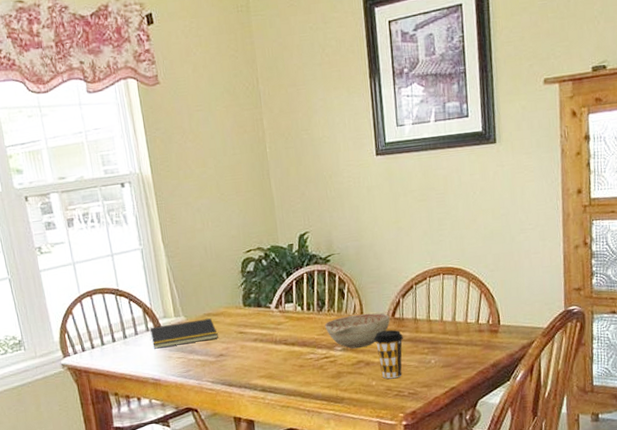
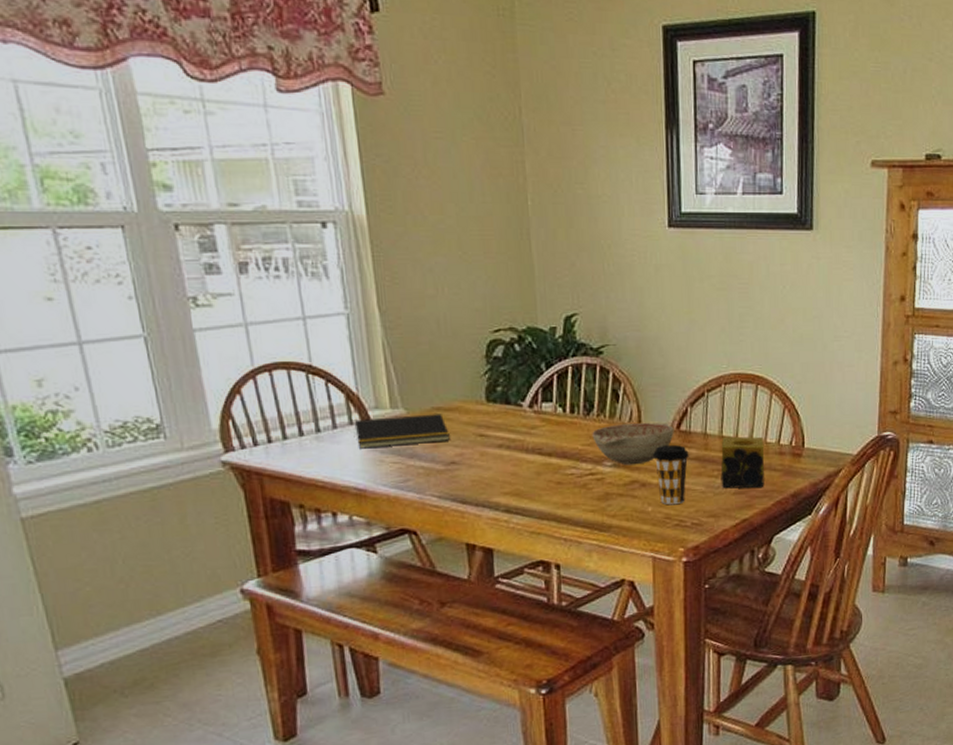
candle: none [429,318,468,363] -> present [720,436,765,489]

